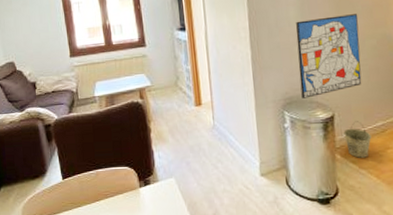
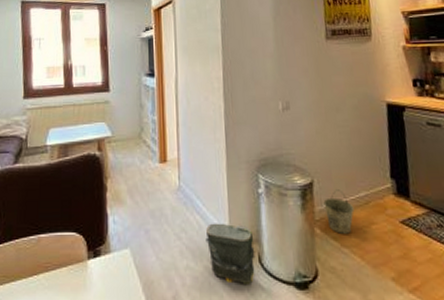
bag: none [239,154,283,202] -> present [205,223,256,284]
wall art: present [296,14,362,99] -> none [273,70,343,161]

